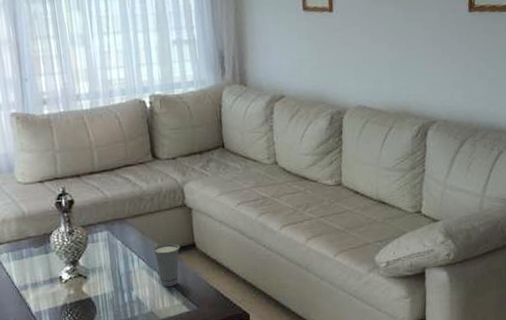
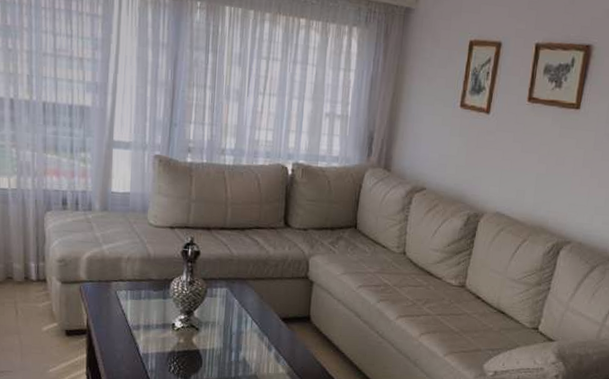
cup: present [151,243,181,287] -> none [266,311,296,354]

